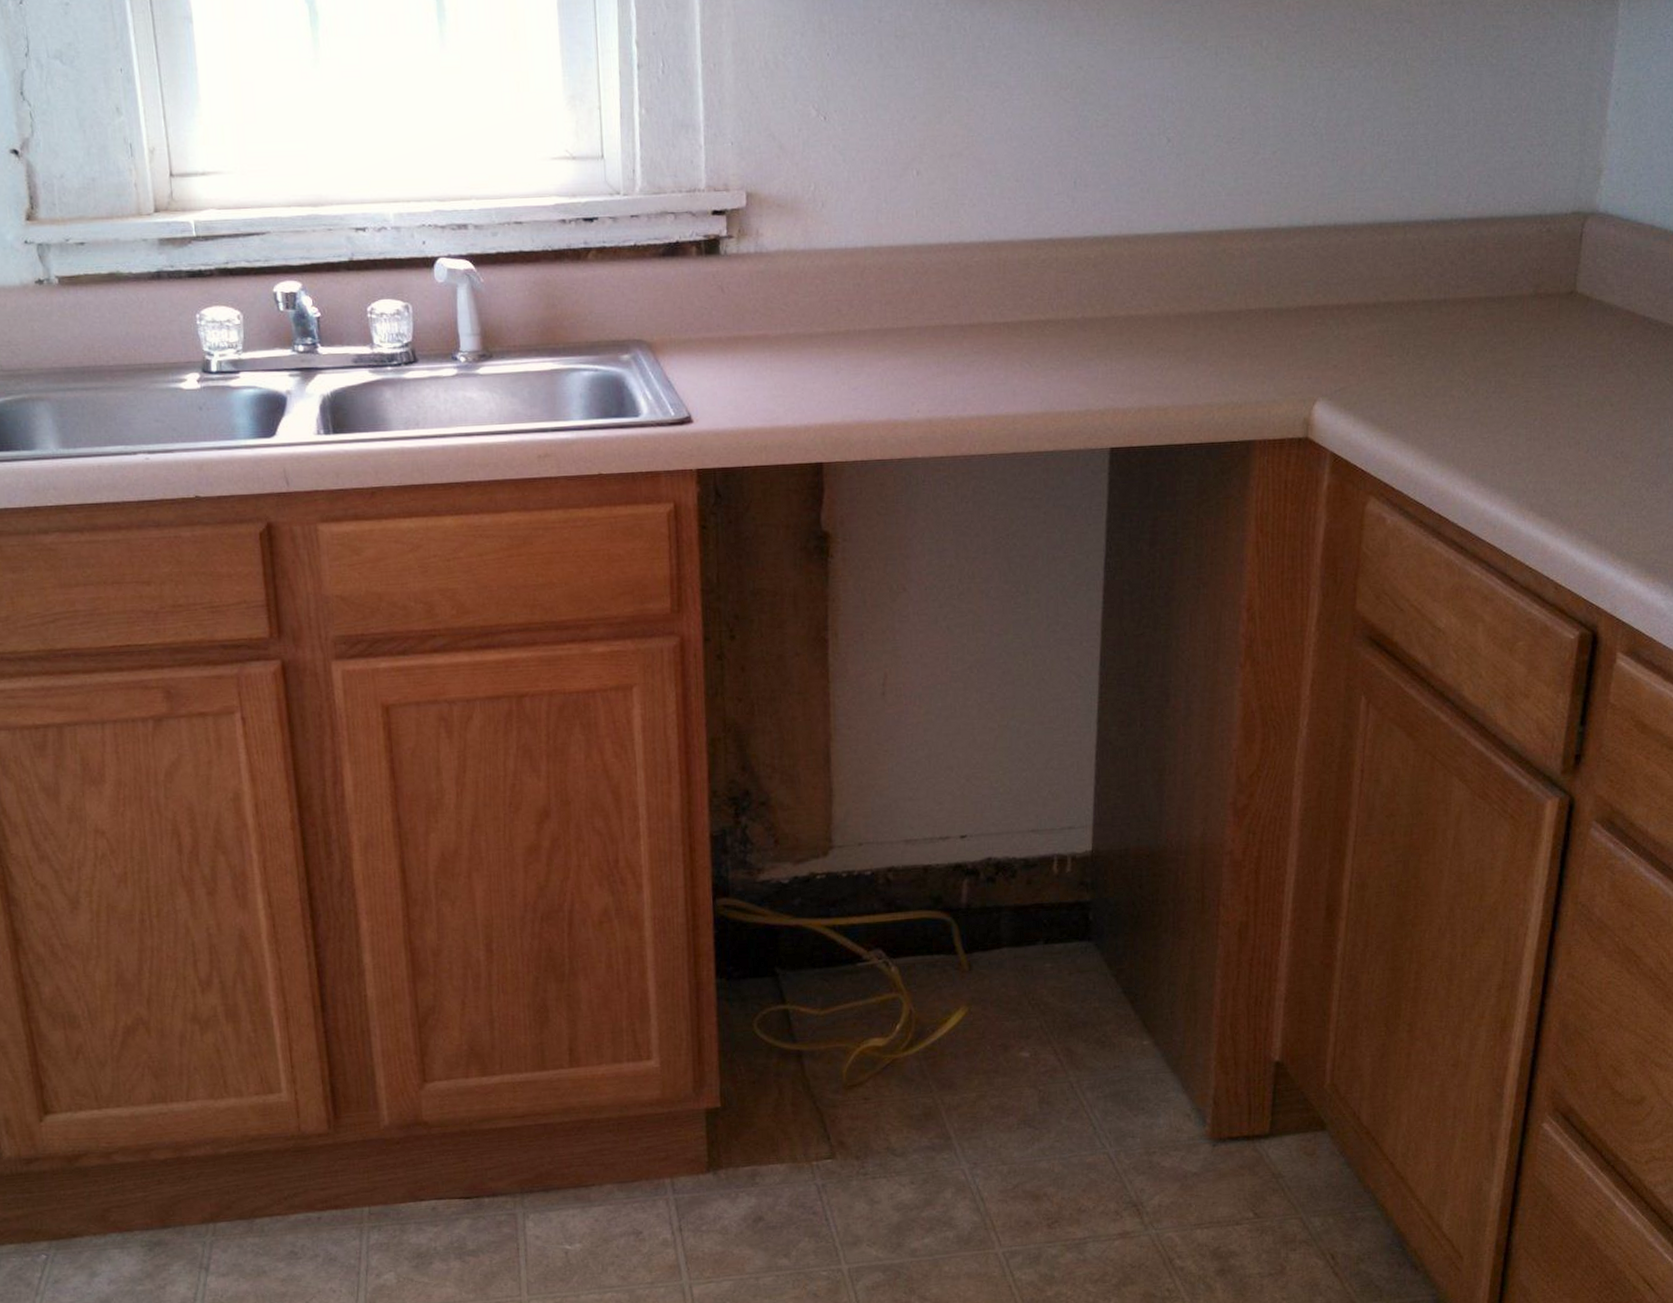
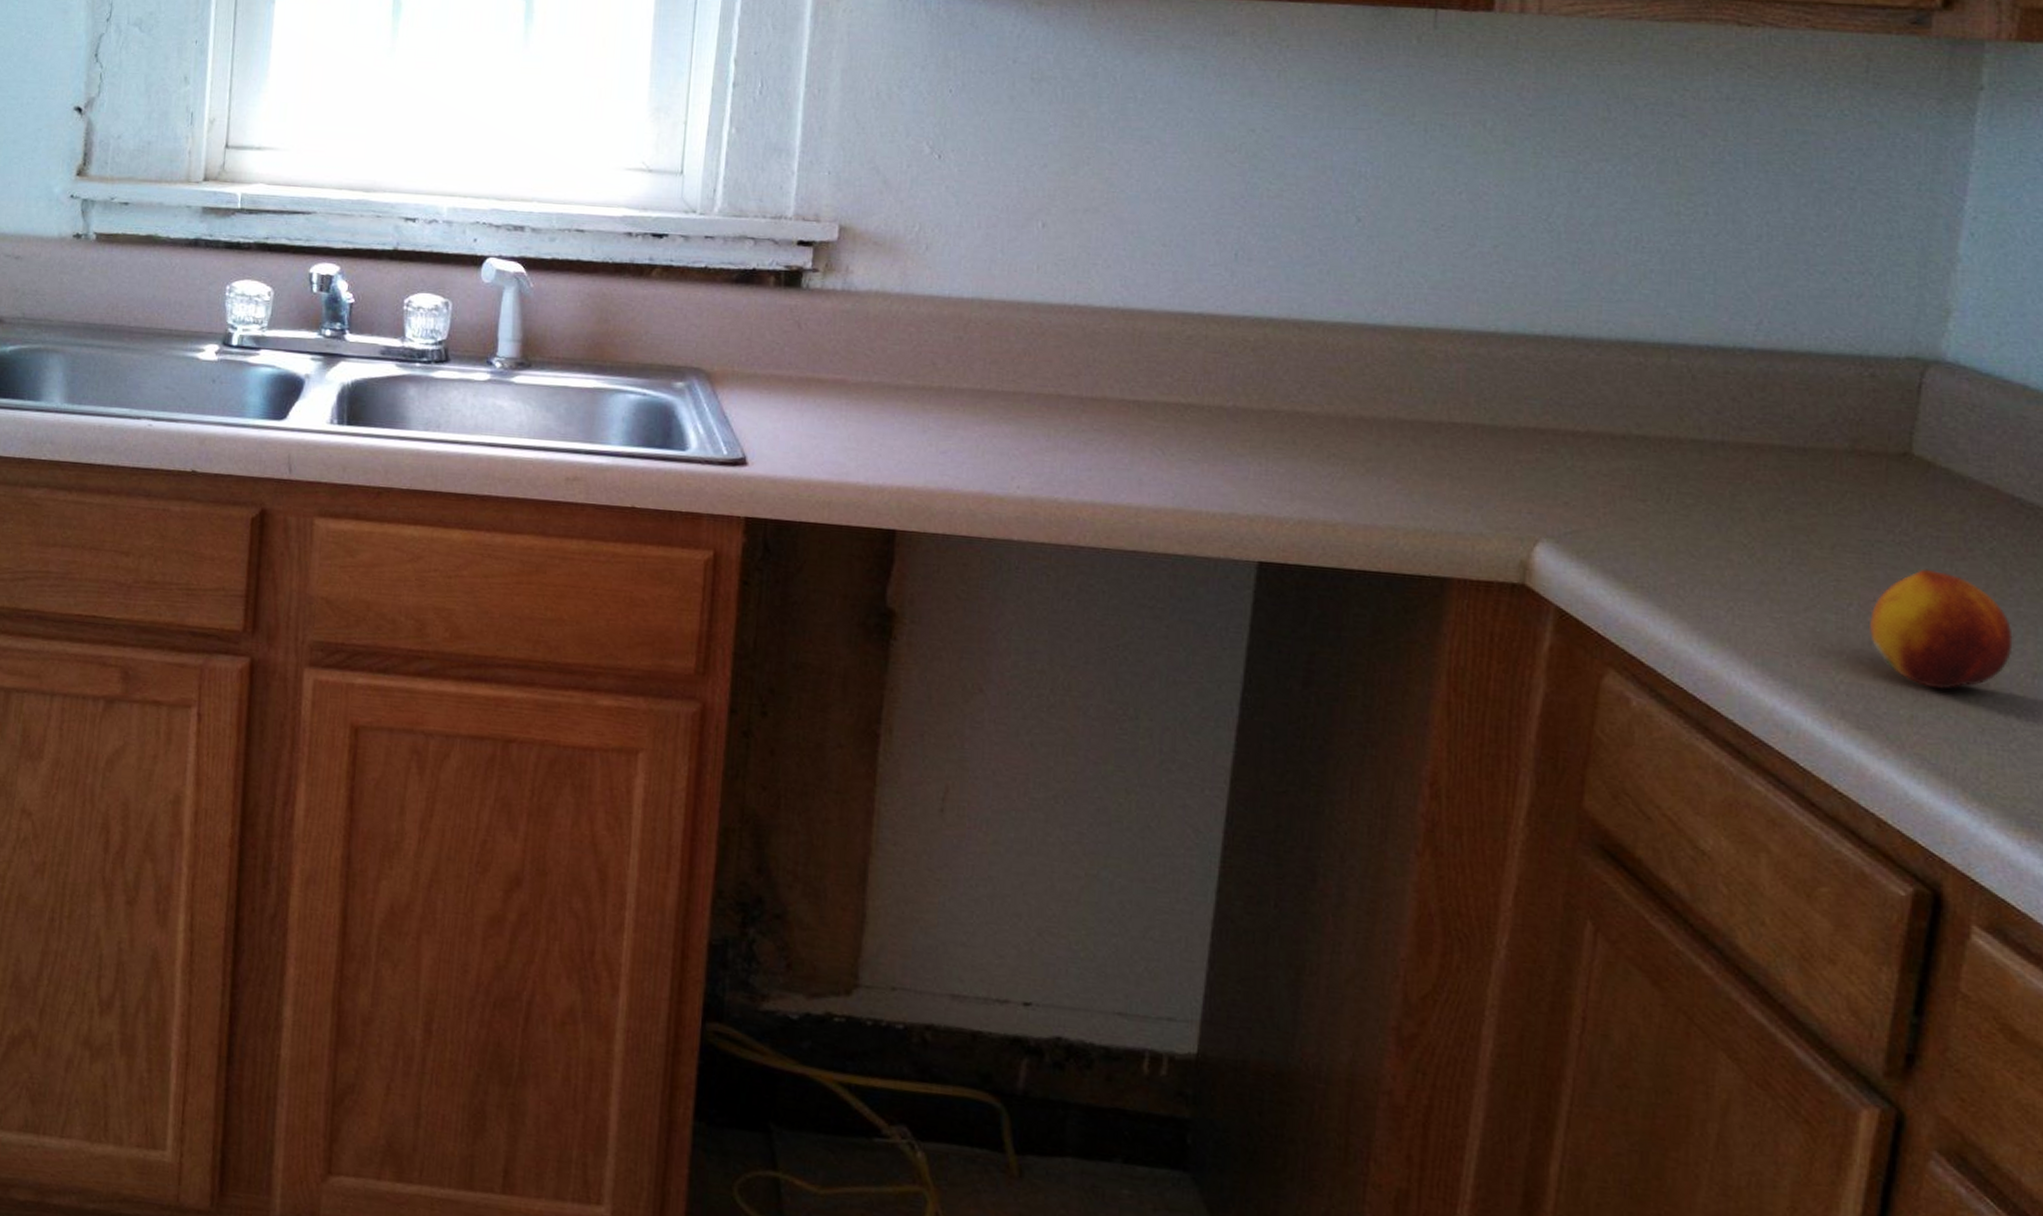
fruit: none [1549,383,1644,477] -> present [1870,568,2013,690]

